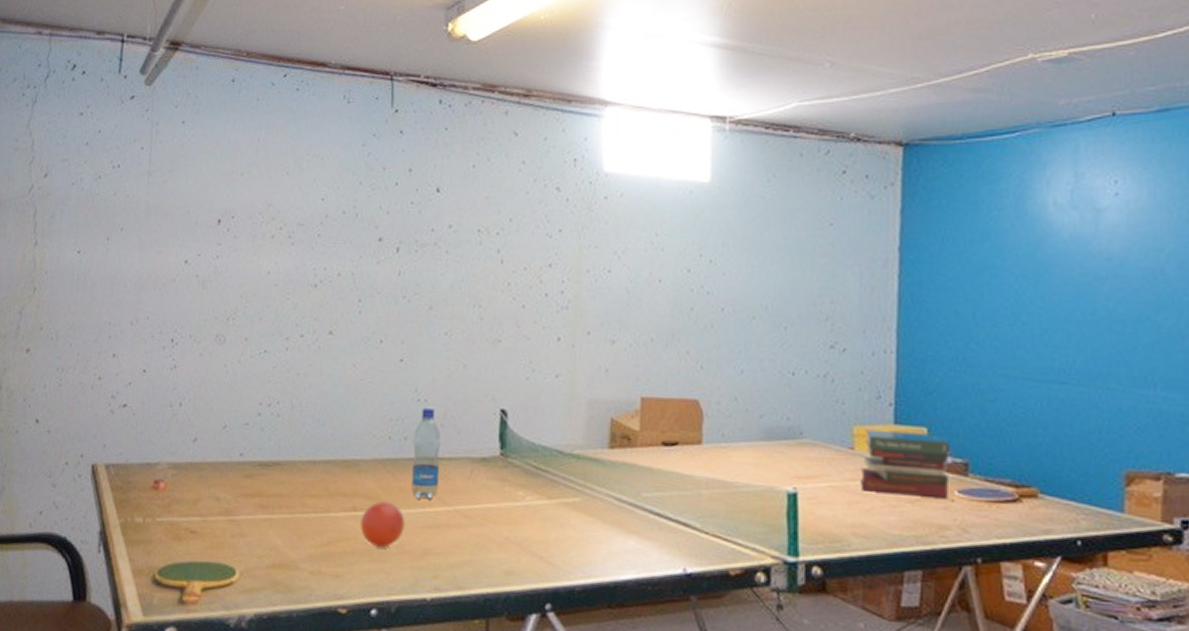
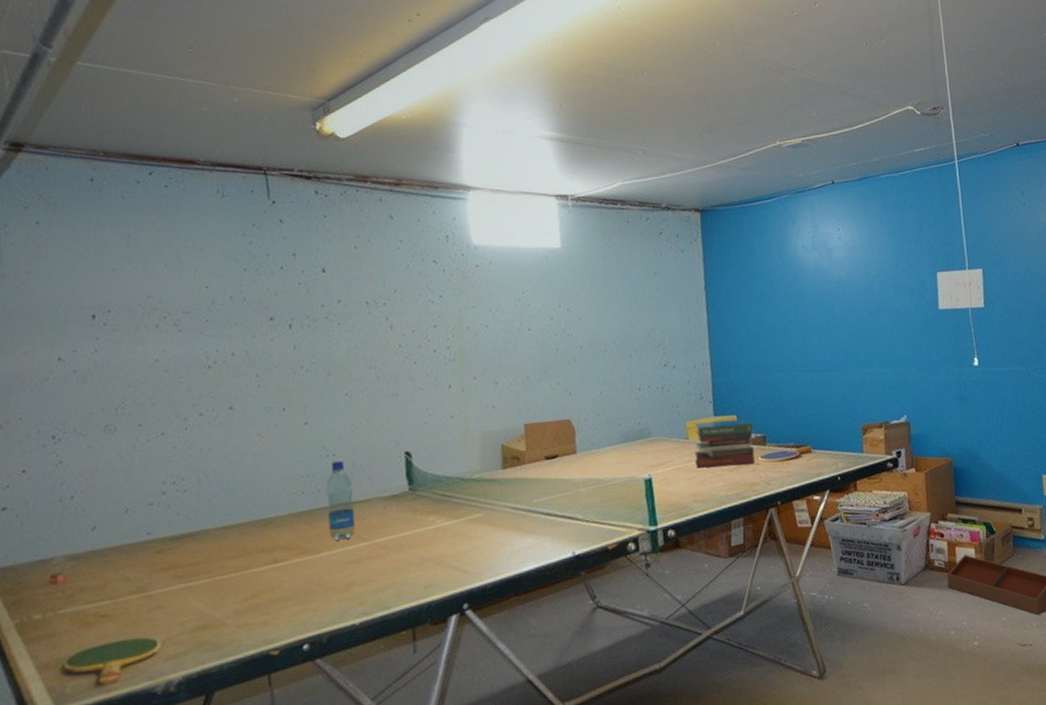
ball: present [360,501,405,548] -> none [283,548,327,590]

